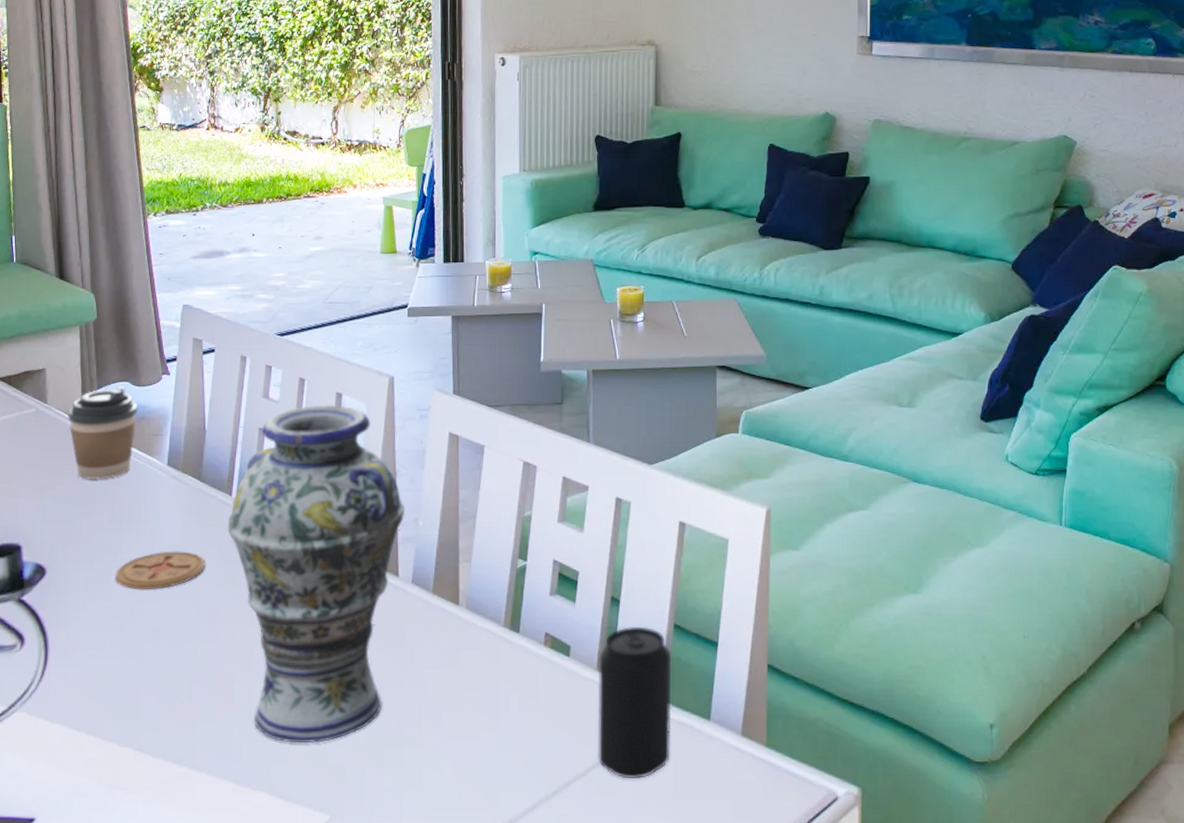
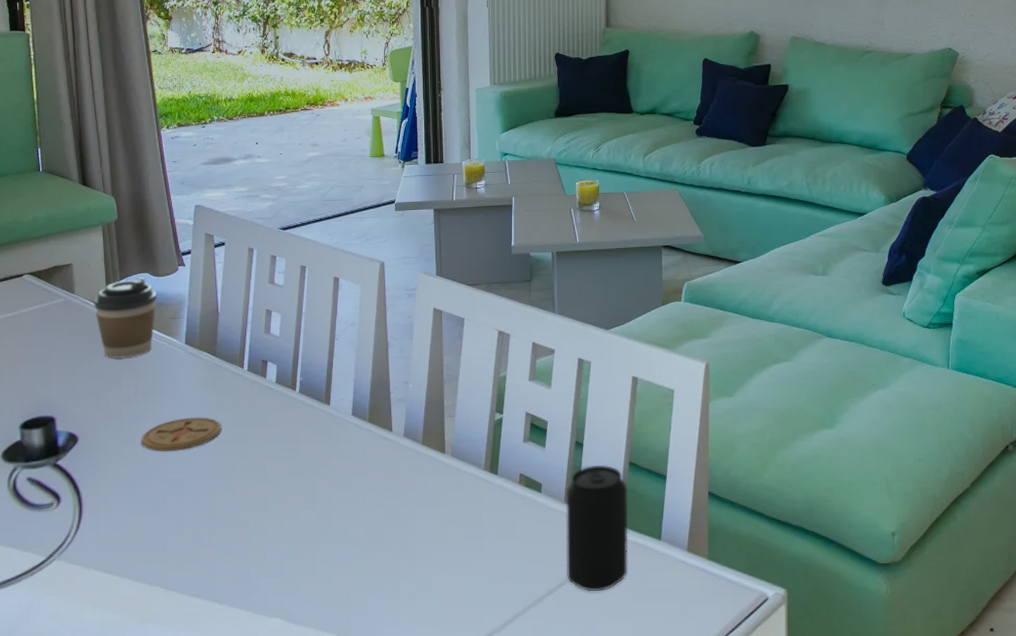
vase: present [227,405,406,744] -> none [240,287,397,576]

